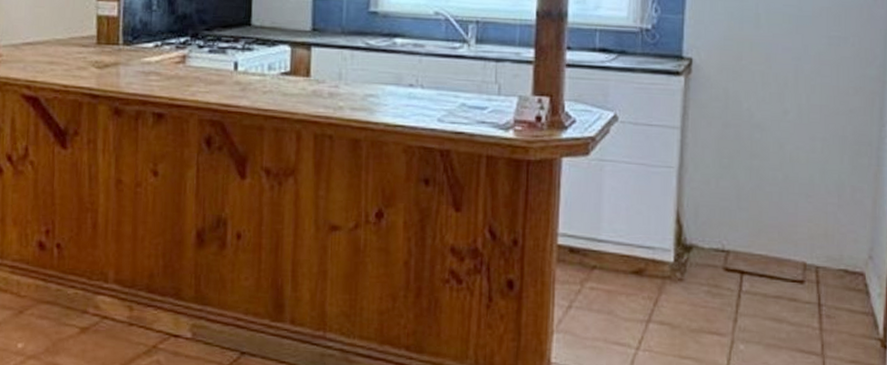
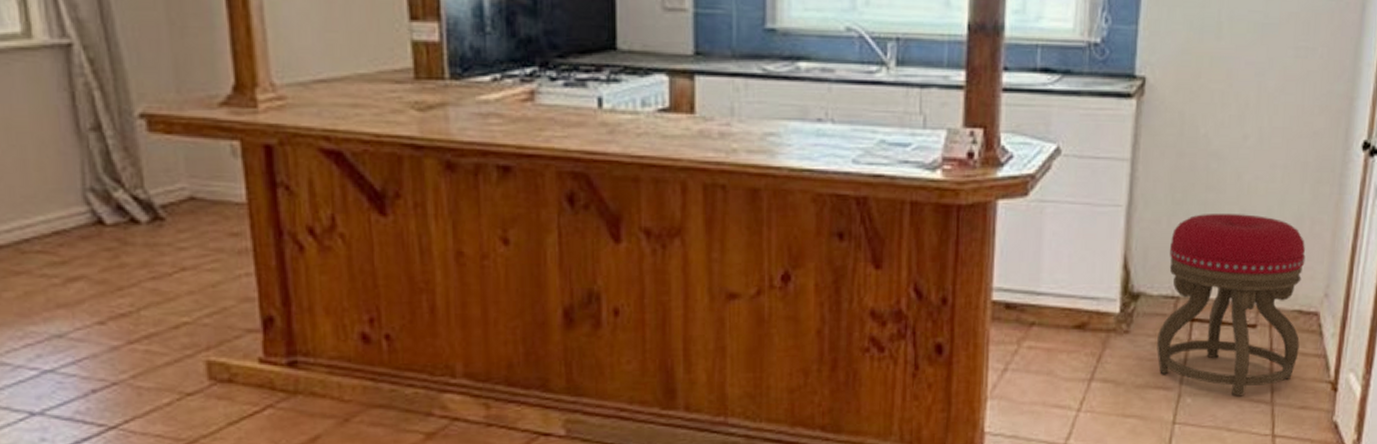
stool: none [709,178,848,347] -> present [1157,214,1306,397]

